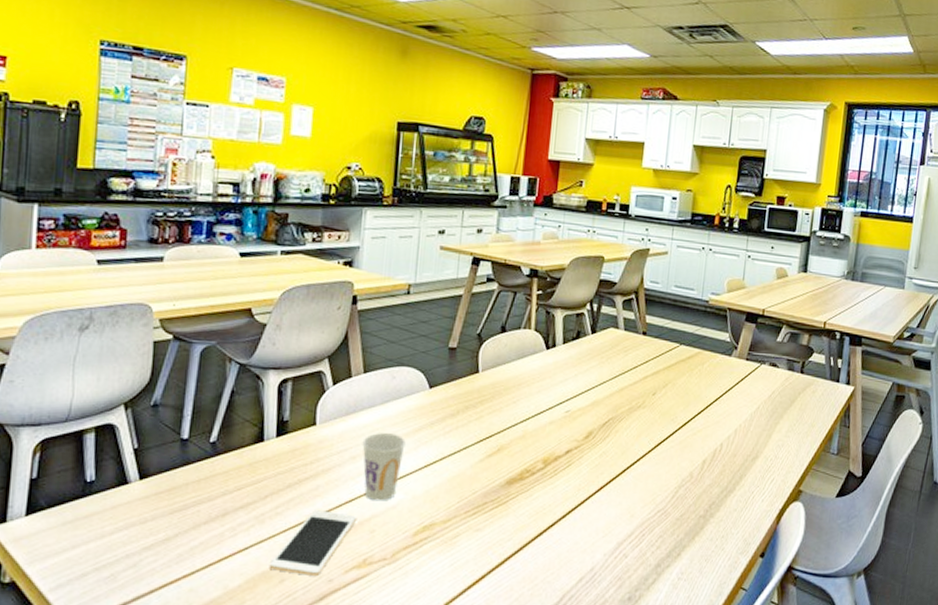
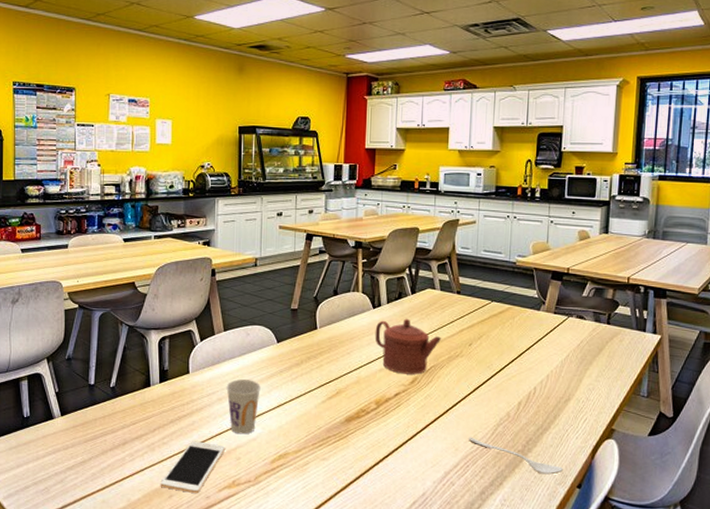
teapot: none [546,362,623,428] -> present [375,318,442,375]
spoon: none [646,501,747,543] -> present [468,437,564,475]

